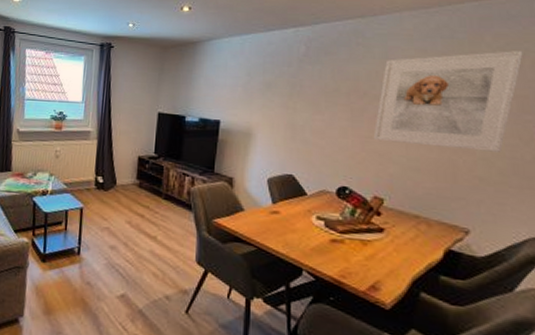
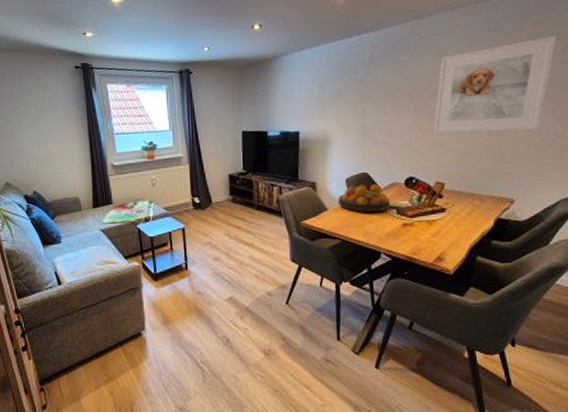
fruit bowl: none [257,187,318,222] -> present [338,184,390,213]

